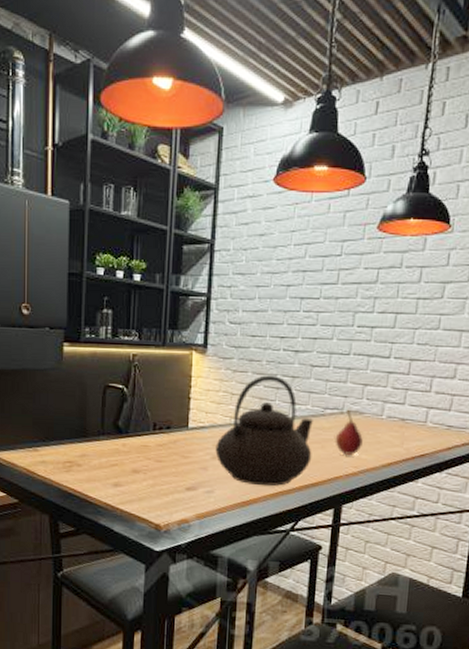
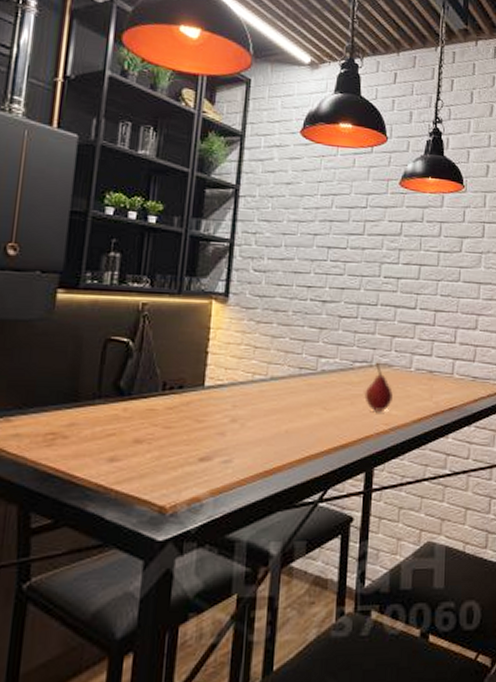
teapot: present [215,375,313,487] -> none [235,326,342,451]

